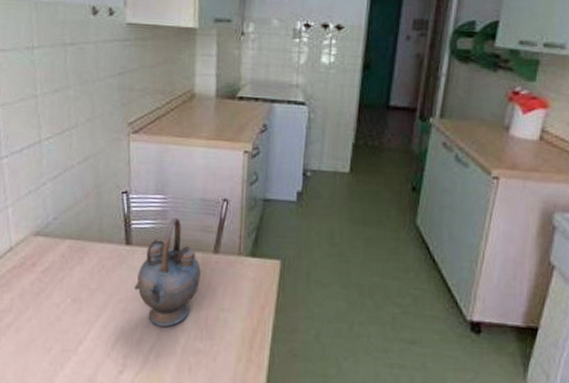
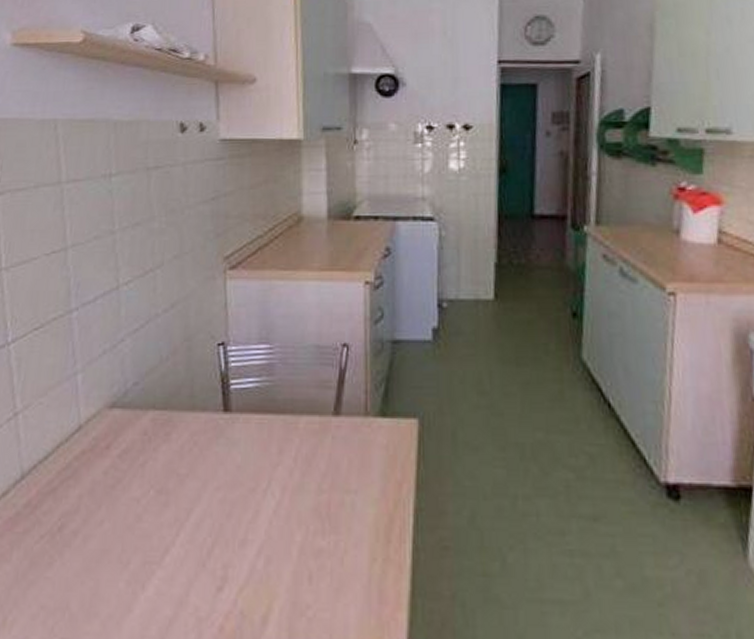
teapot: present [134,218,201,328] -> none [235,372,319,521]

